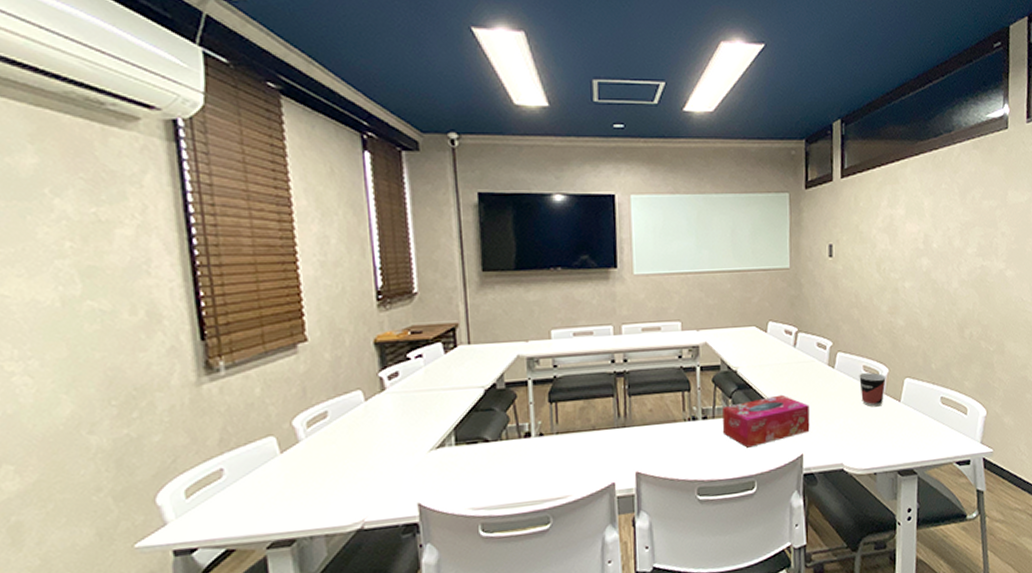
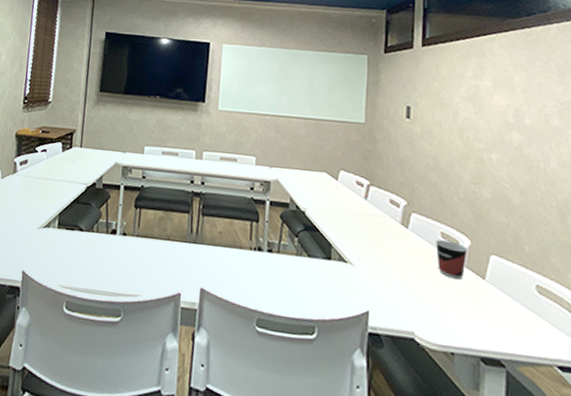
tissue box: present [722,394,810,448] -> none [286,243,378,291]

